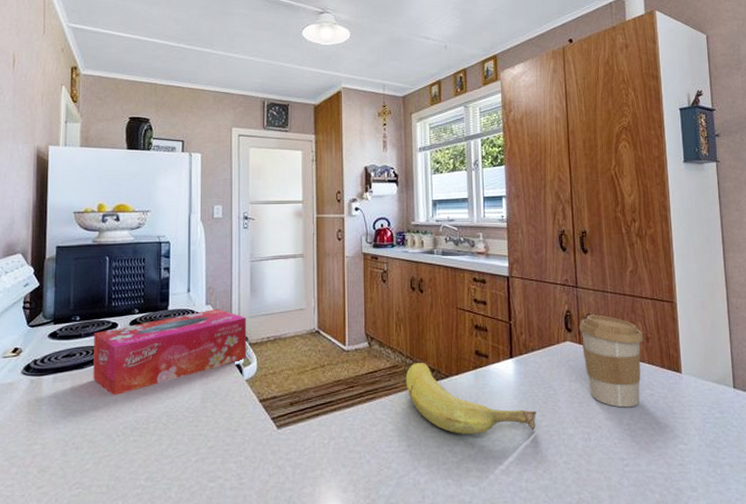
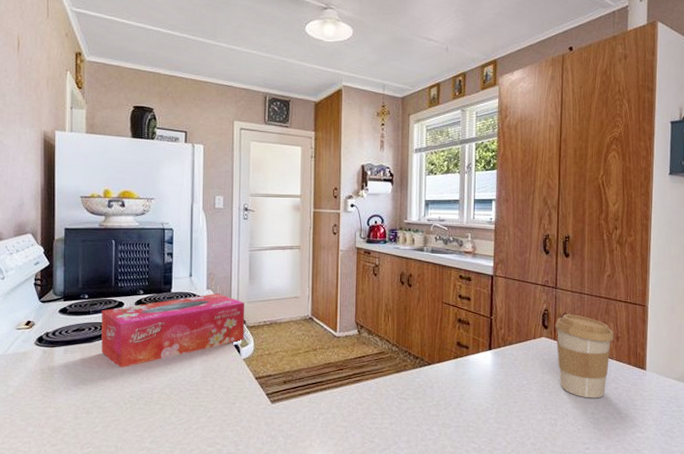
fruit: present [405,363,536,434] -> none [391,351,509,416]

